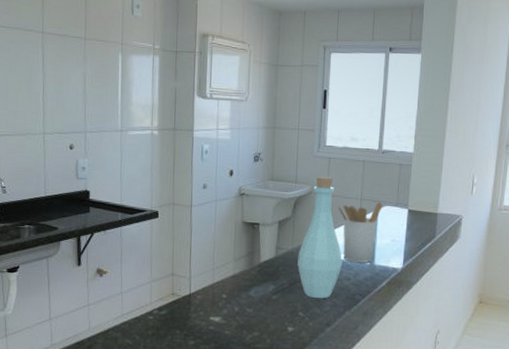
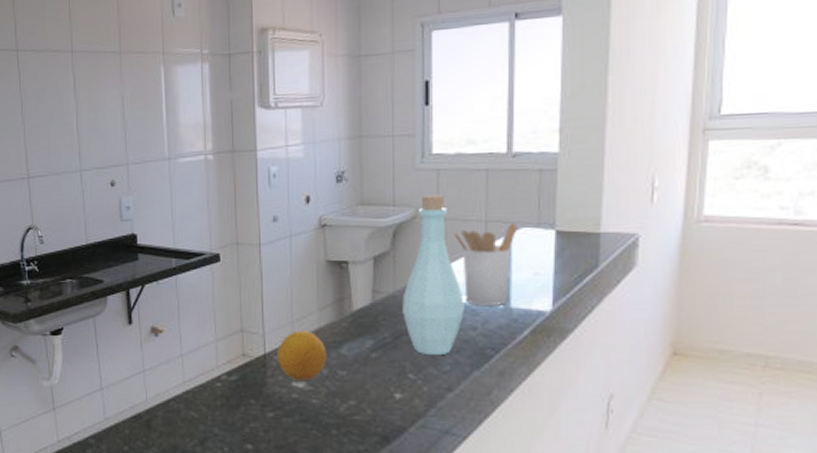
fruit: none [200,276,239,316] -> present [277,330,327,380]

